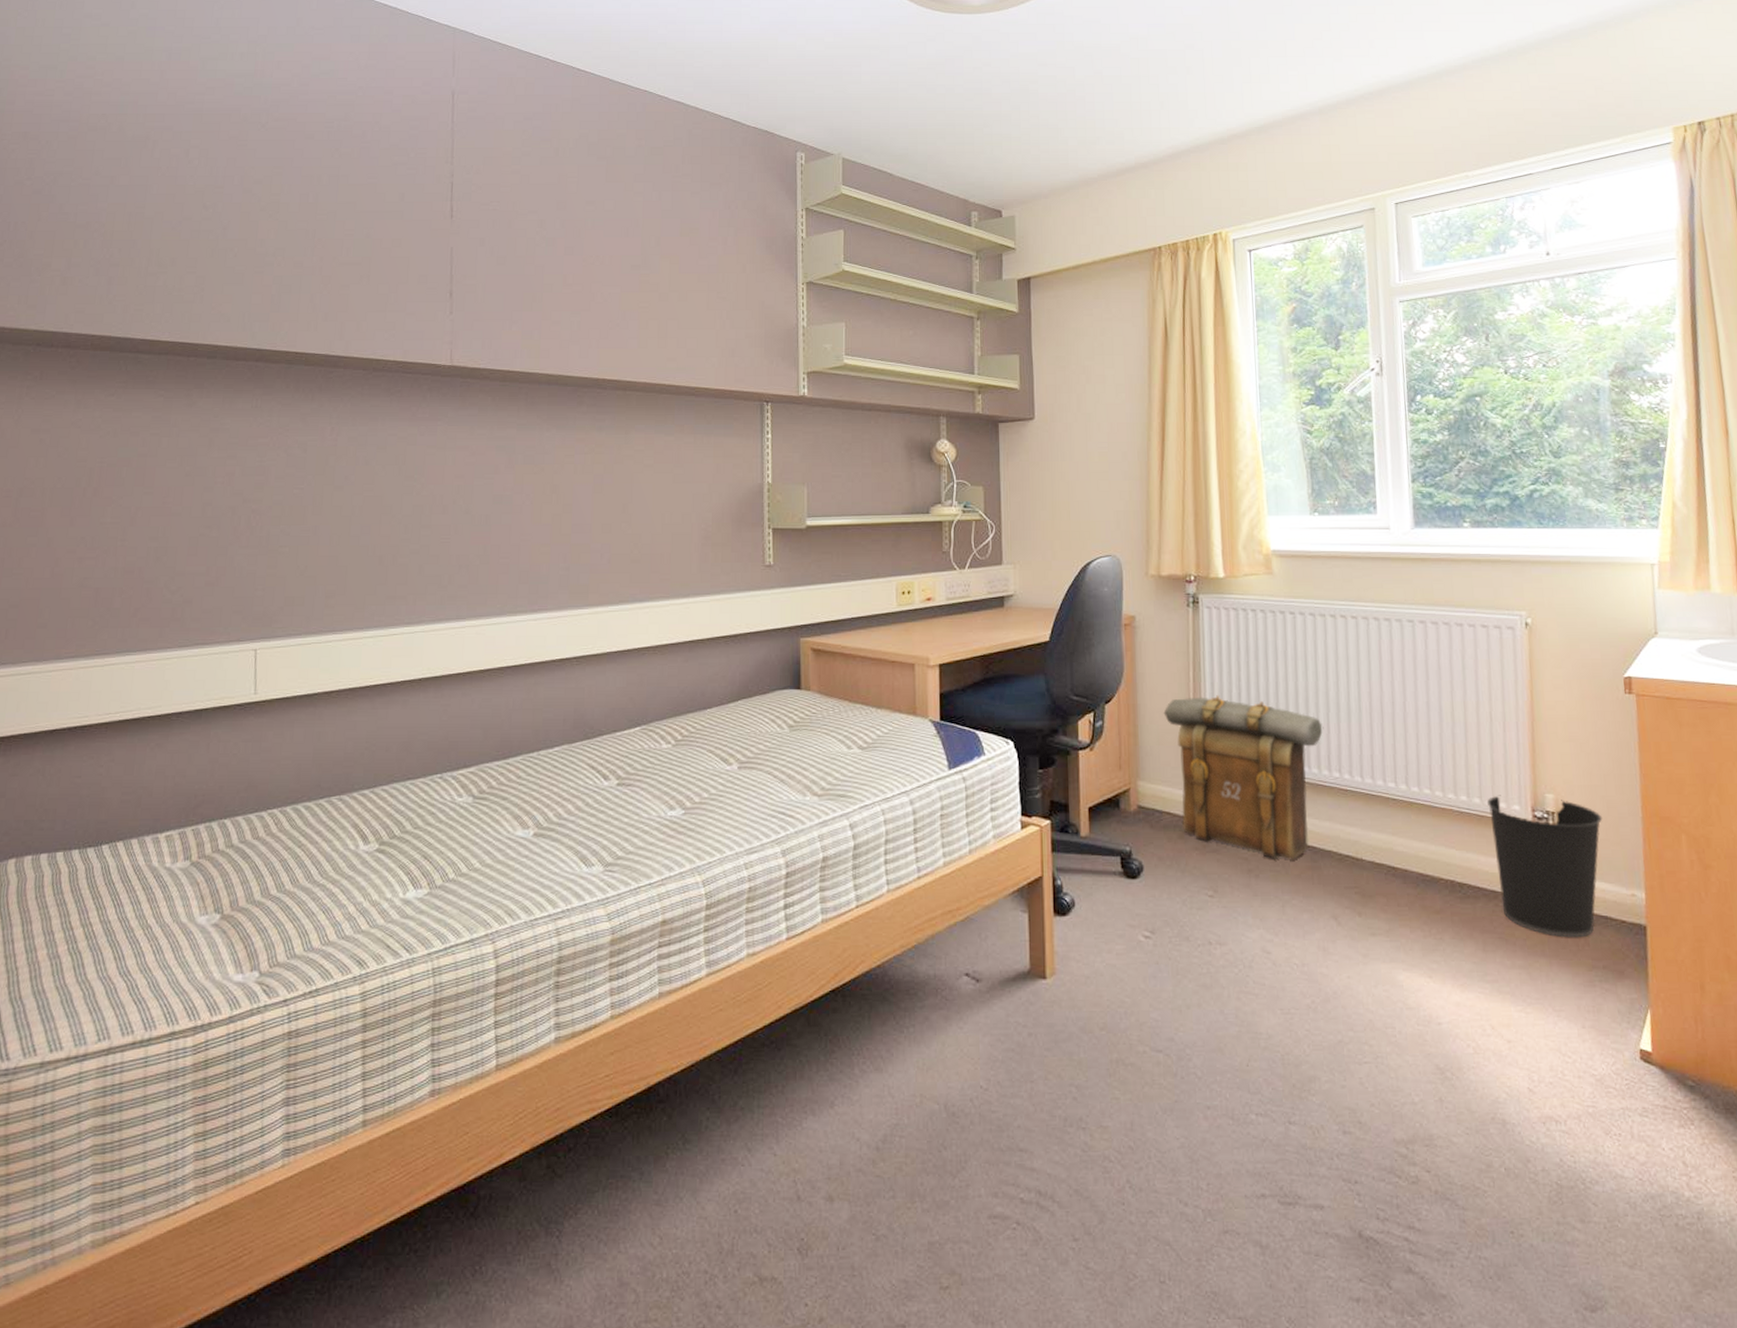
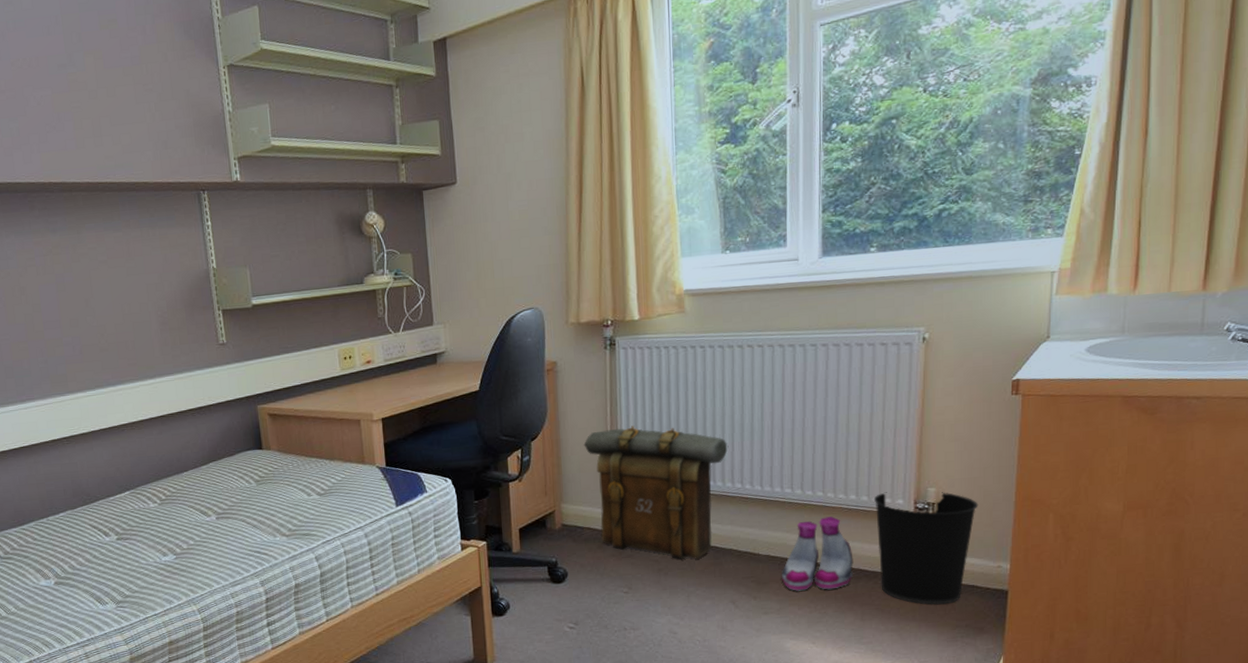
boots: none [1389,820,1470,910] -> present [782,516,854,591]

